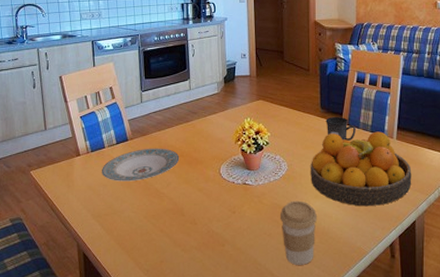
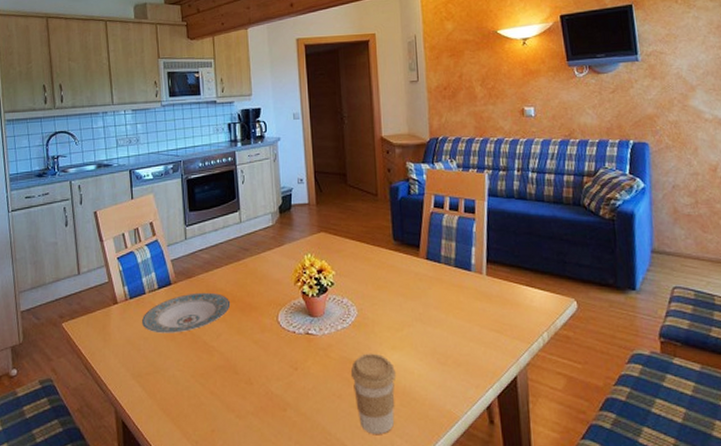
fruit bowl: present [311,131,412,207] -> none [384,266,509,360]
mug: present [325,116,356,141] -> none [400,249,437,278]

